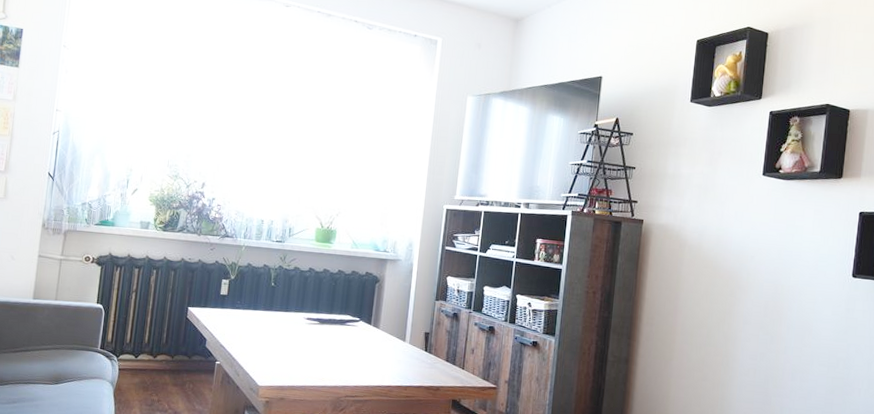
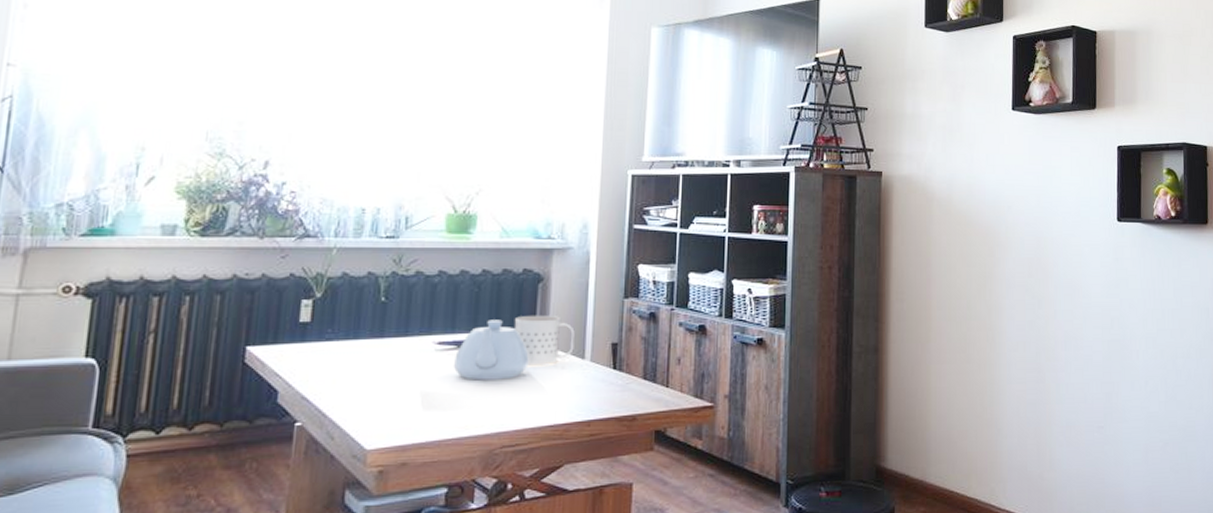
teapot: none [316,306,367,350] -> present [453,319,529,381]
mug: none [357,306,400,343] -> present [513,315,575,366]

